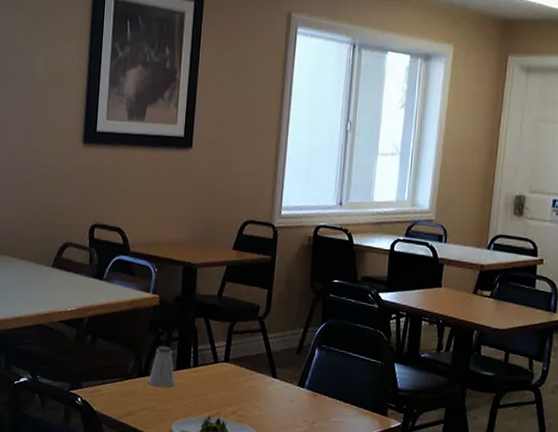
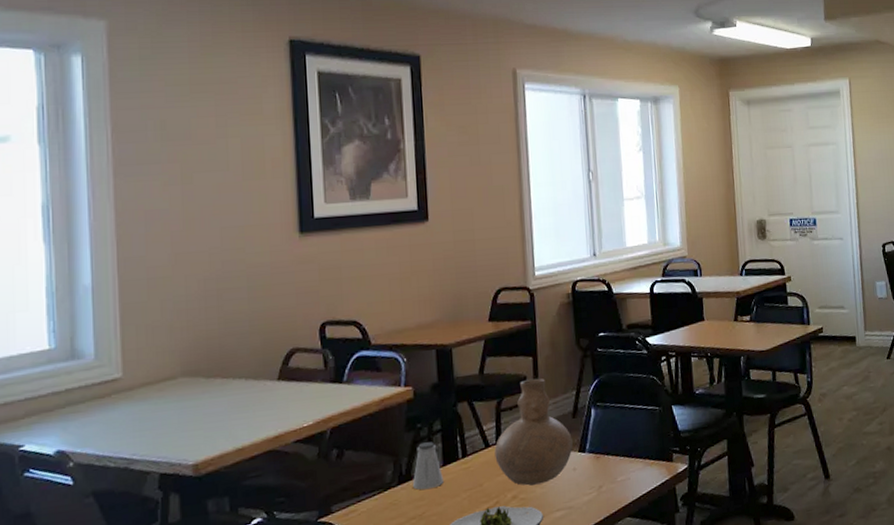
vase: none [221,309,294,407] -> present [494,378,573,486]

